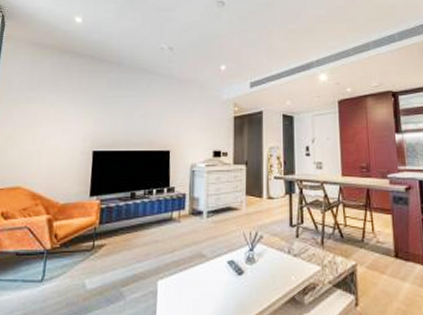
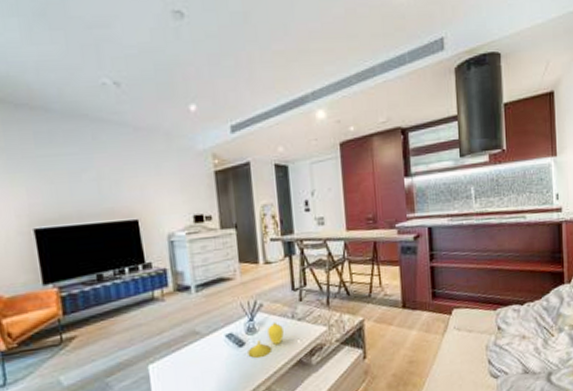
decorative vase: none [245,254,279,290] -> present [248,321,284,359]

